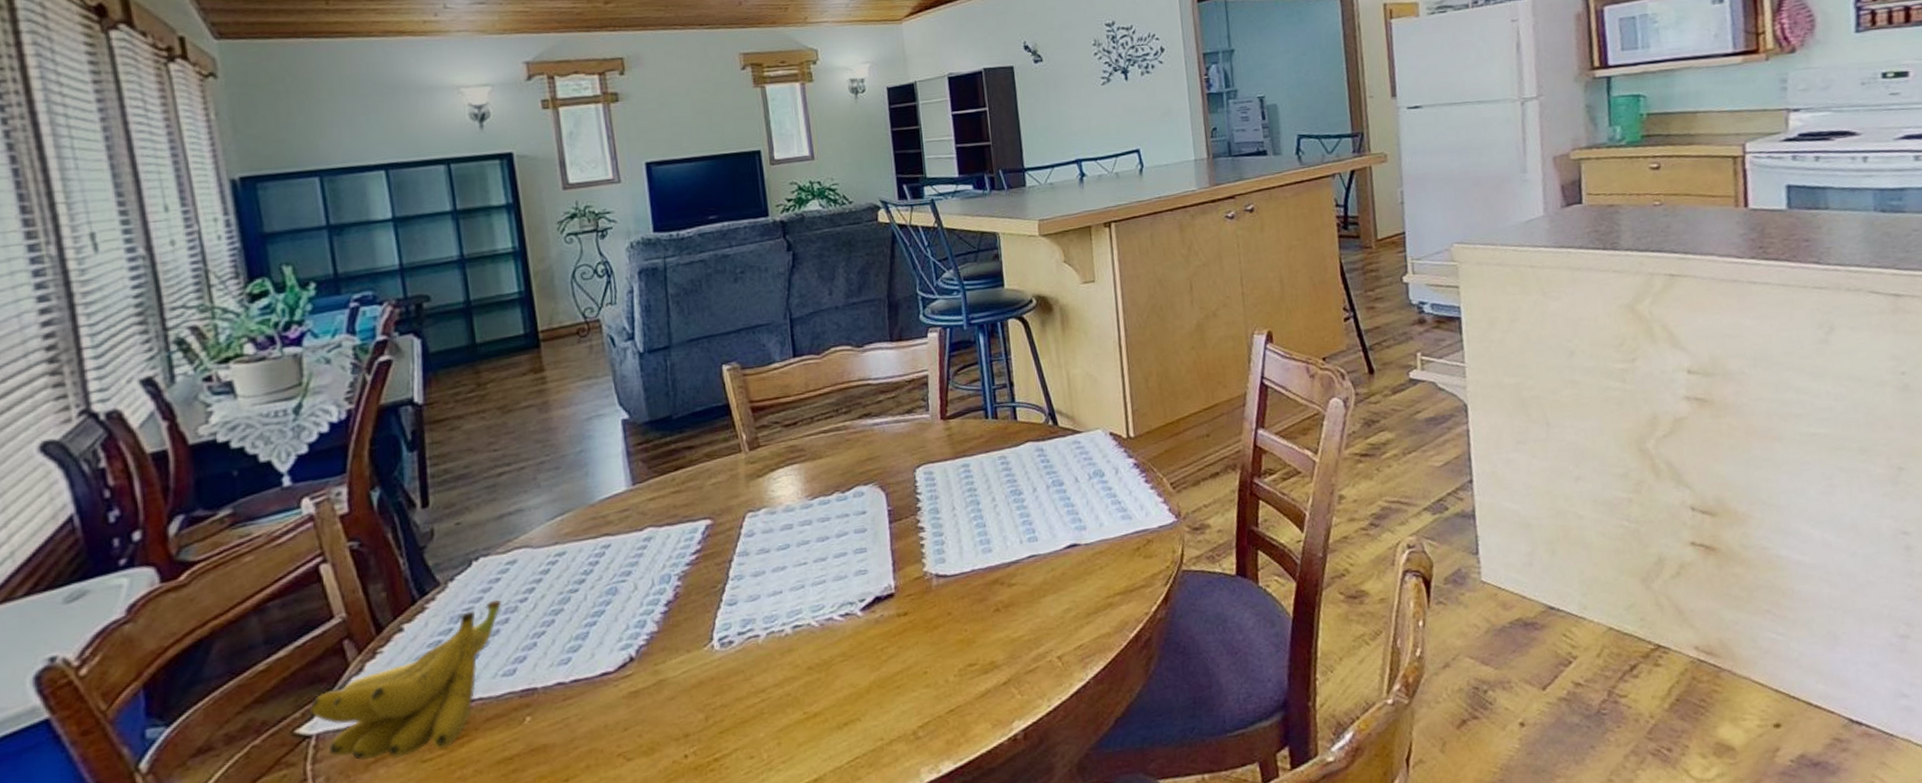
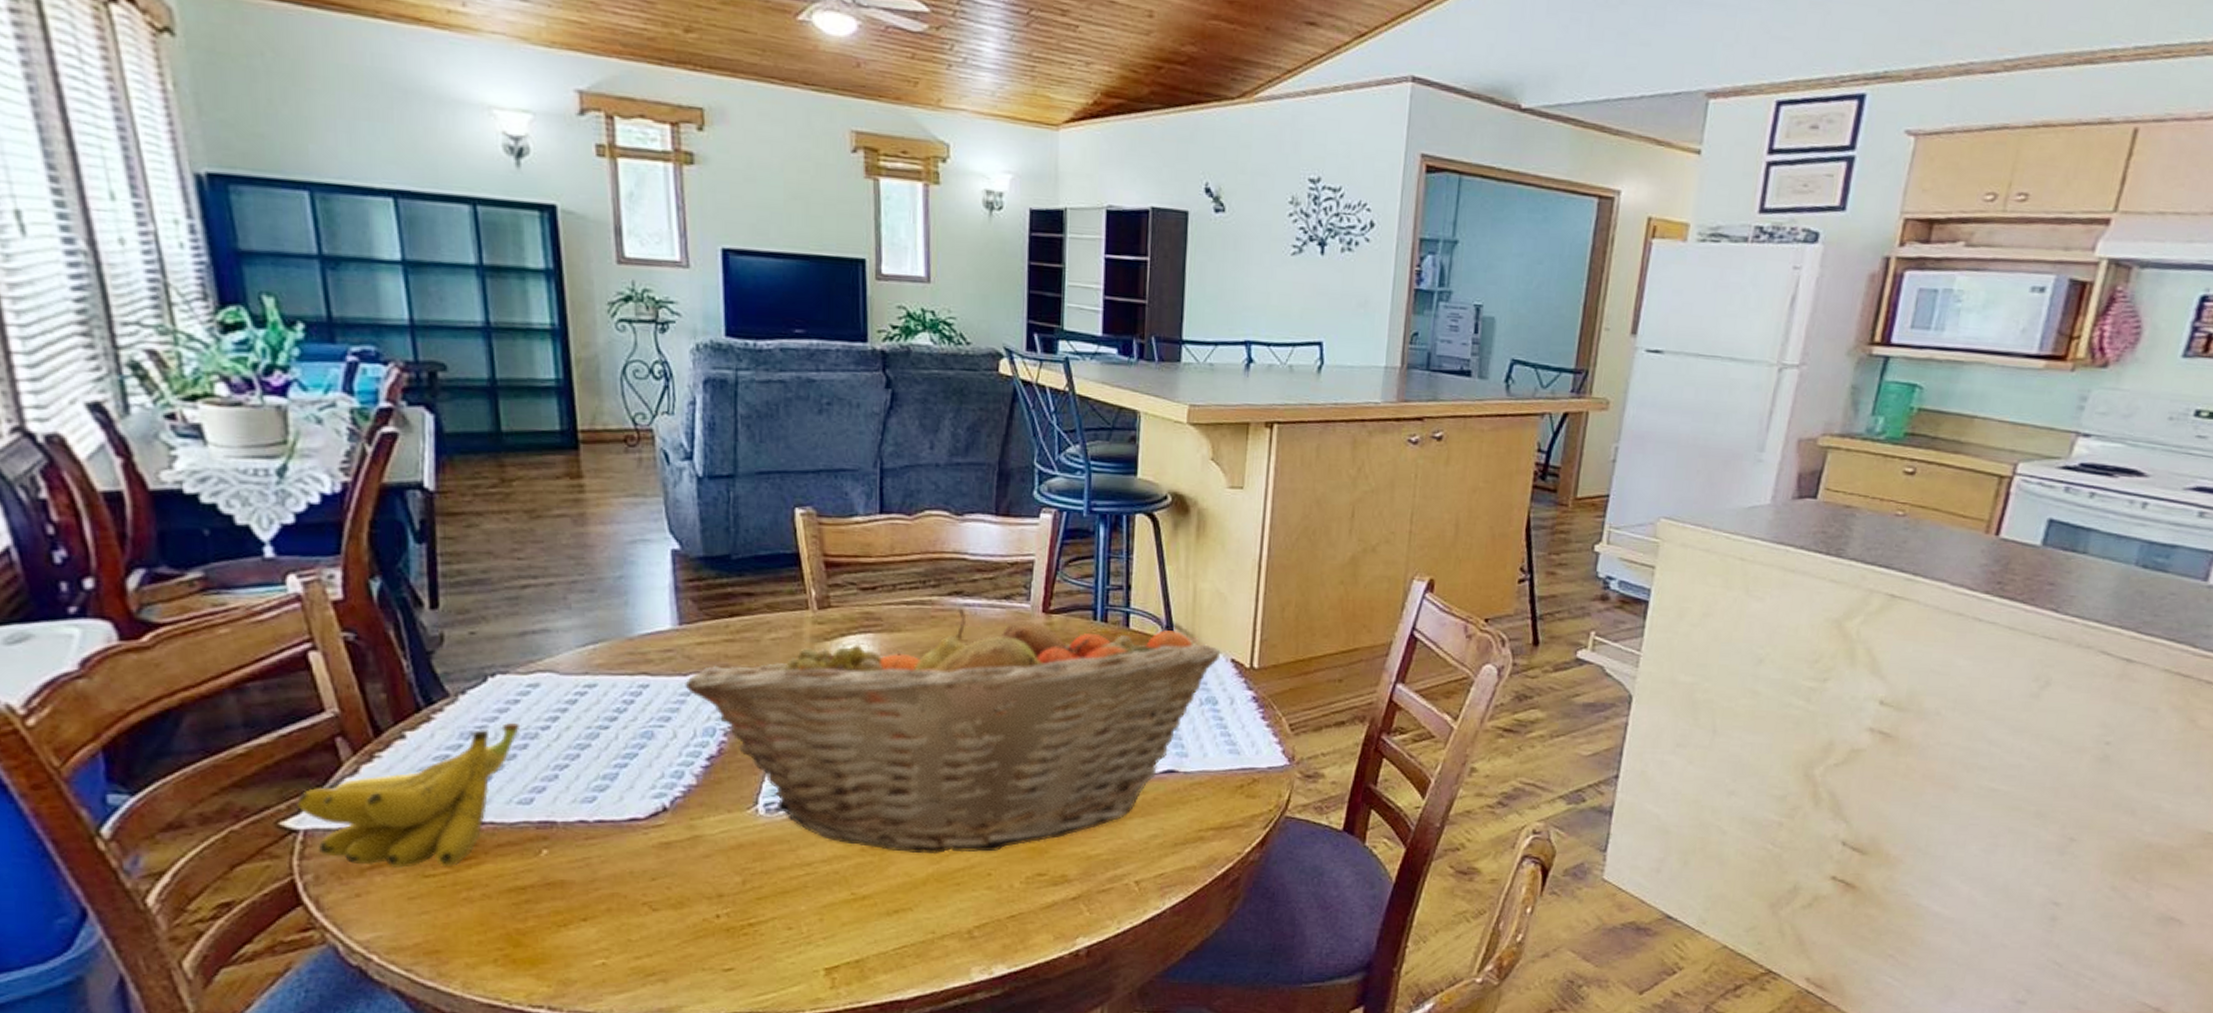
fruit basket: none [641,415,1100,665] -> present [685,608,1221,855]

